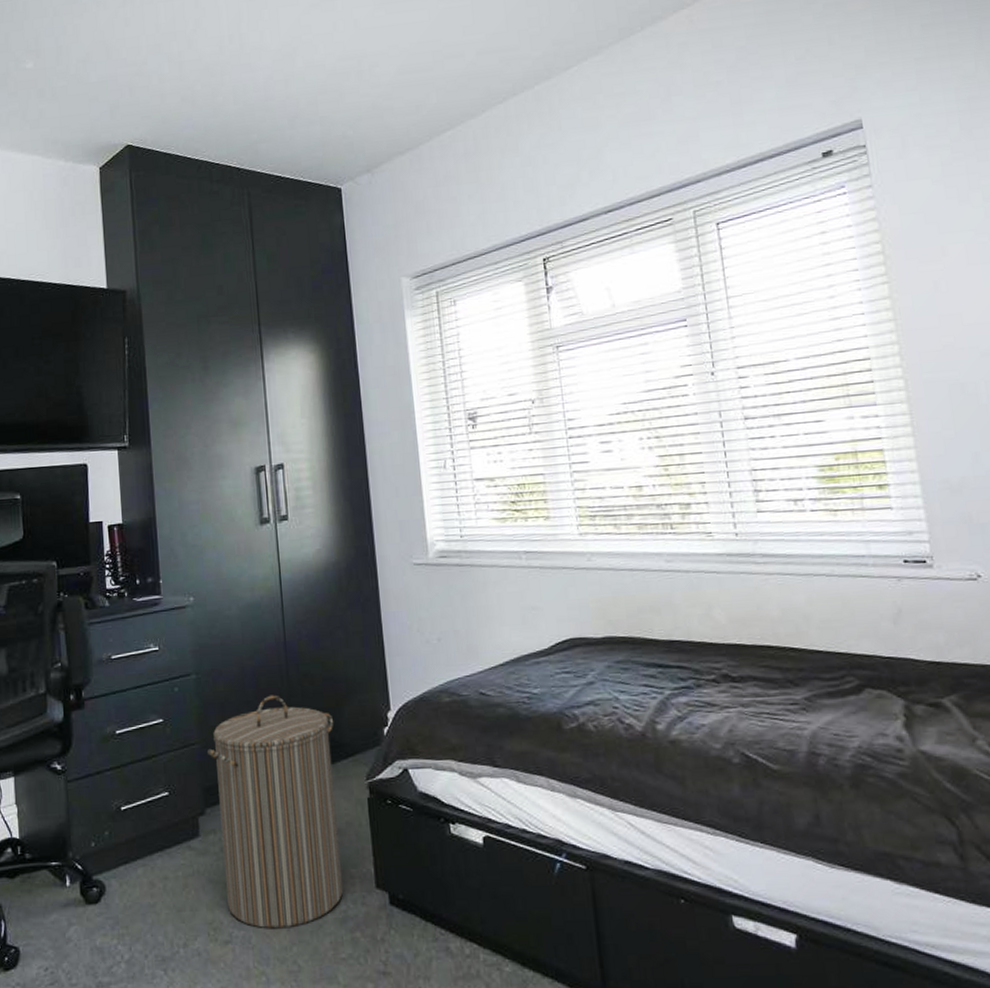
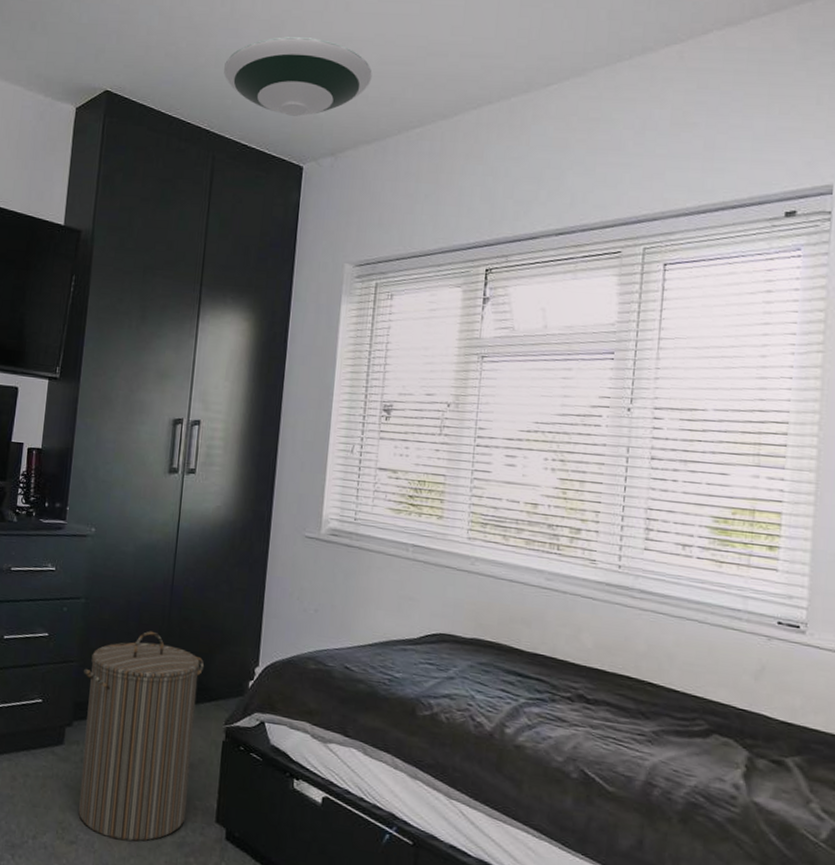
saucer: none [243,59,394,140] -> present [224,37,372,116]

